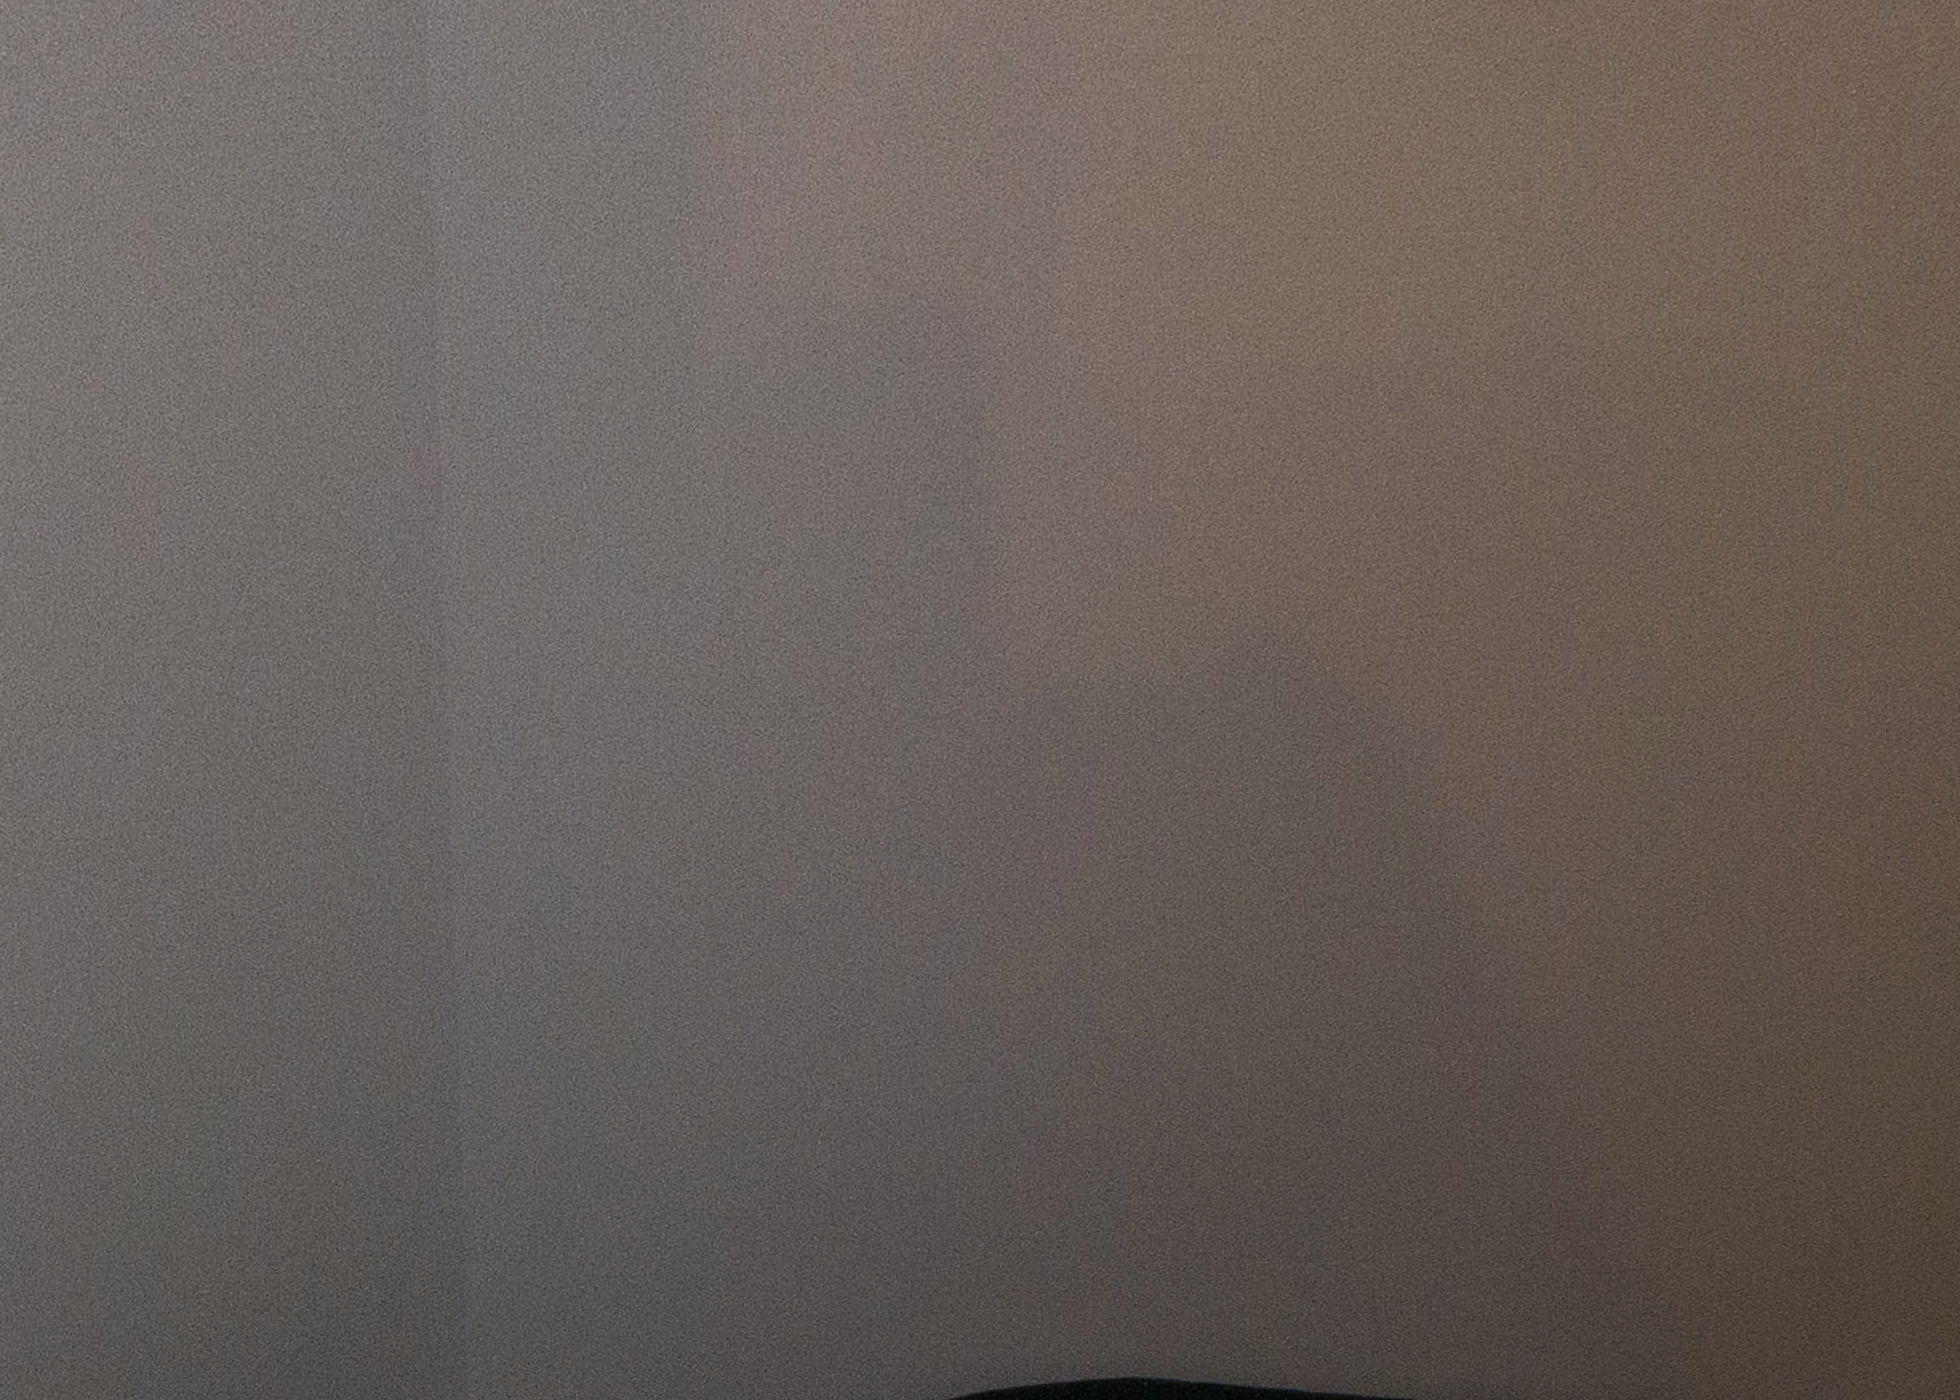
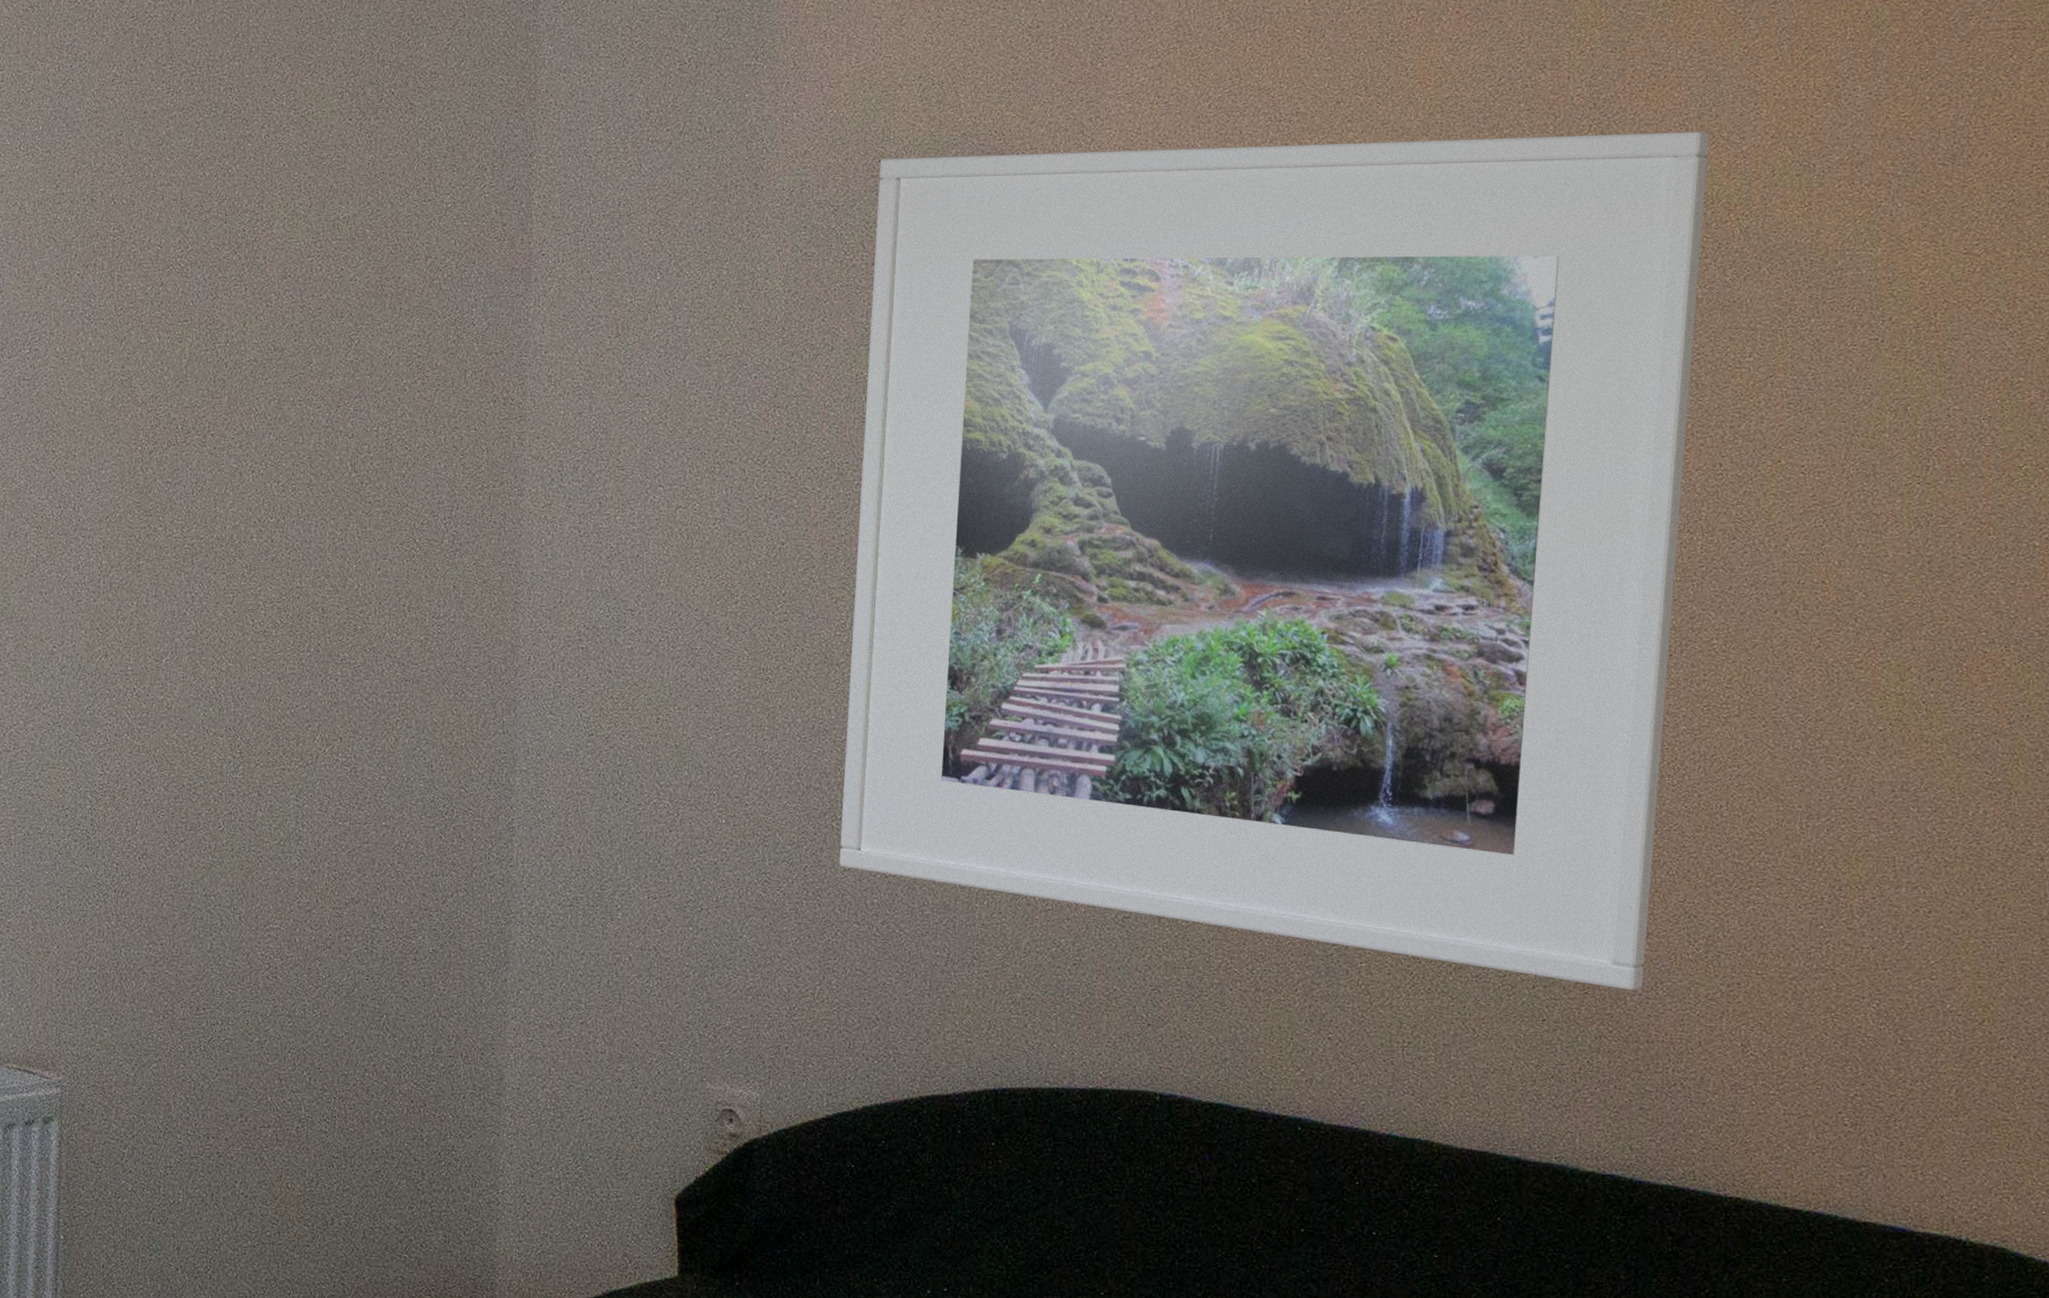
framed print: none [811,257,1680,1219] -> present [839,132,1709,991]

